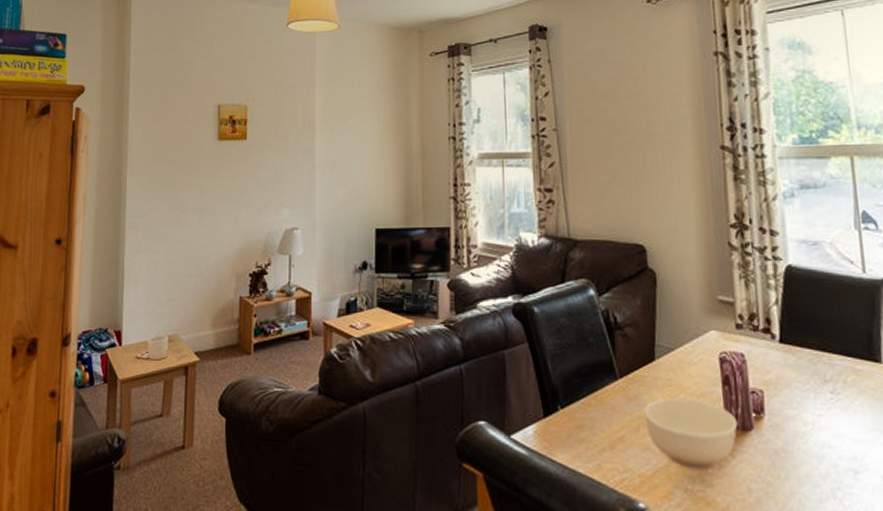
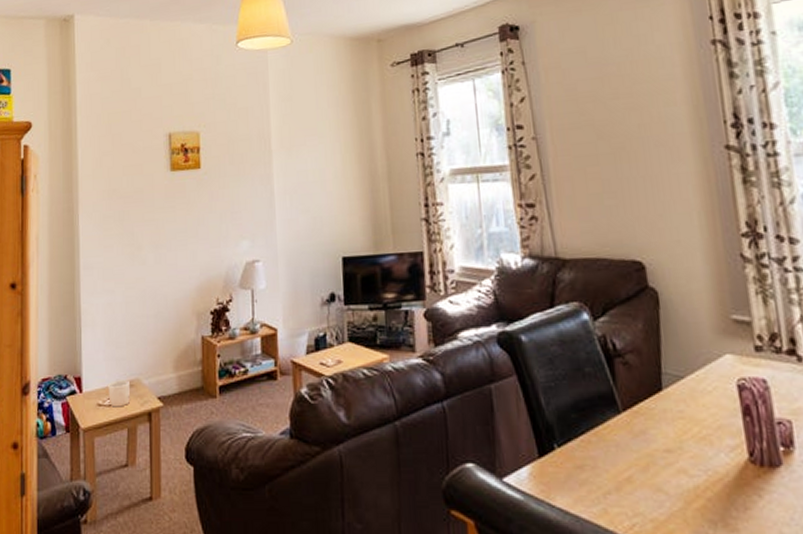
bowl: present [644,397,738,469] -> none [653,431,764,512]

